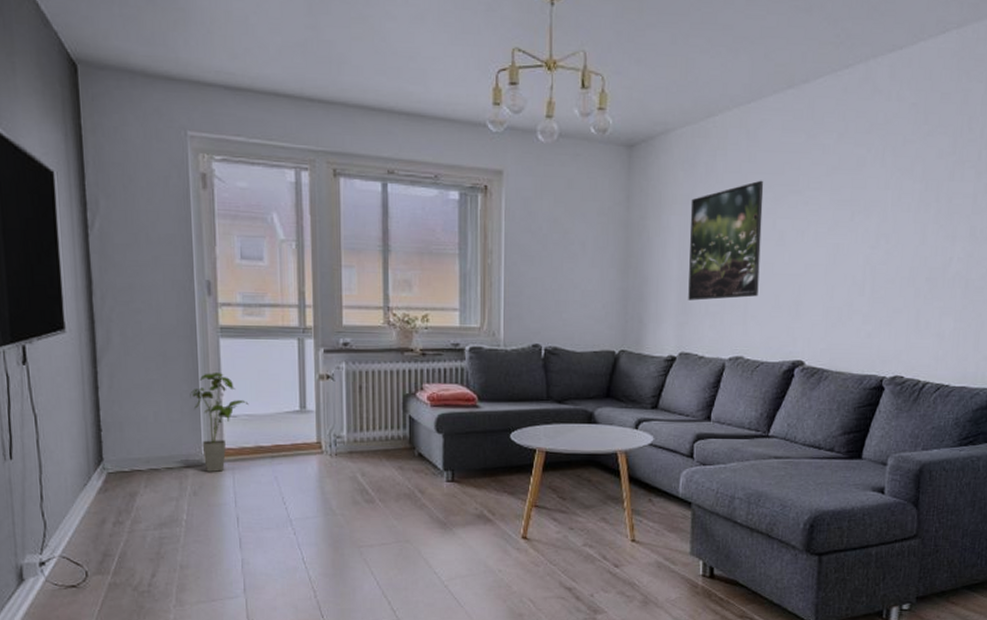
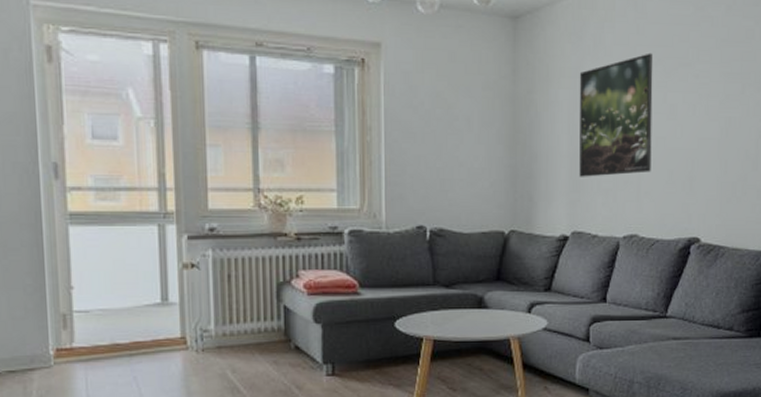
house plant: present [190,371,249,472] -> none [34,262,103,374]

